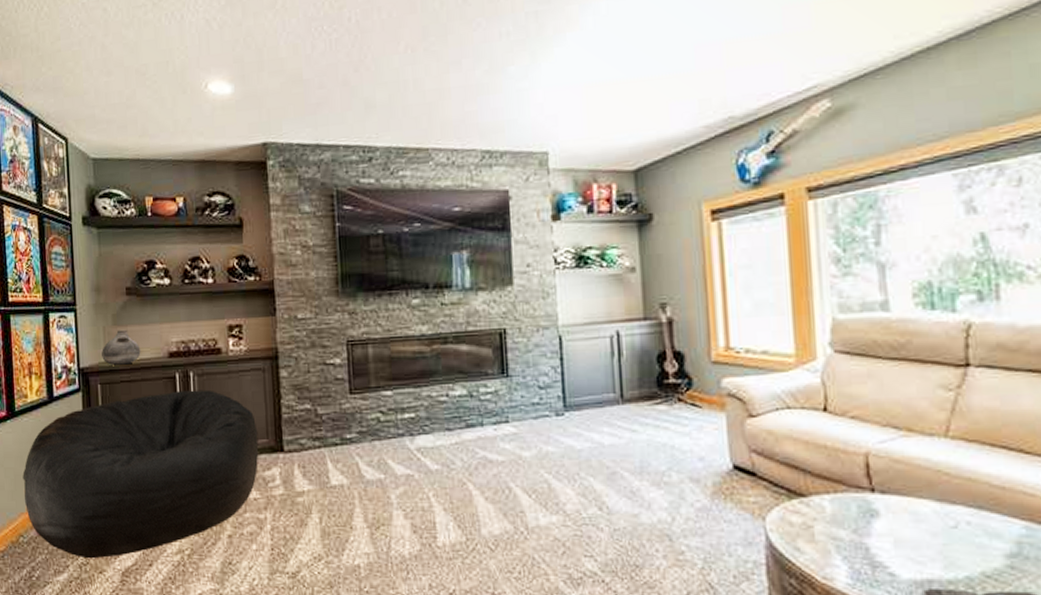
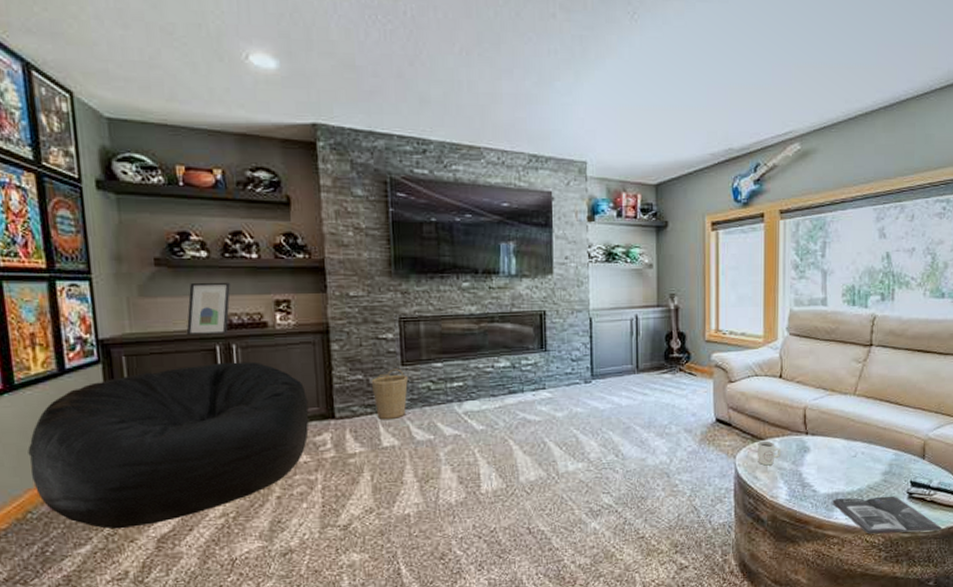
vase: present [102,329,141,365] -> none [125,301,174,337]
picture frame: none [151,308,190,363] -> present [186,282,231,336]
basket: none [319,397,357,455] -> present [371,368,408,420]
mug: none [797,498,835,533] -> present [758,440,782,466]

